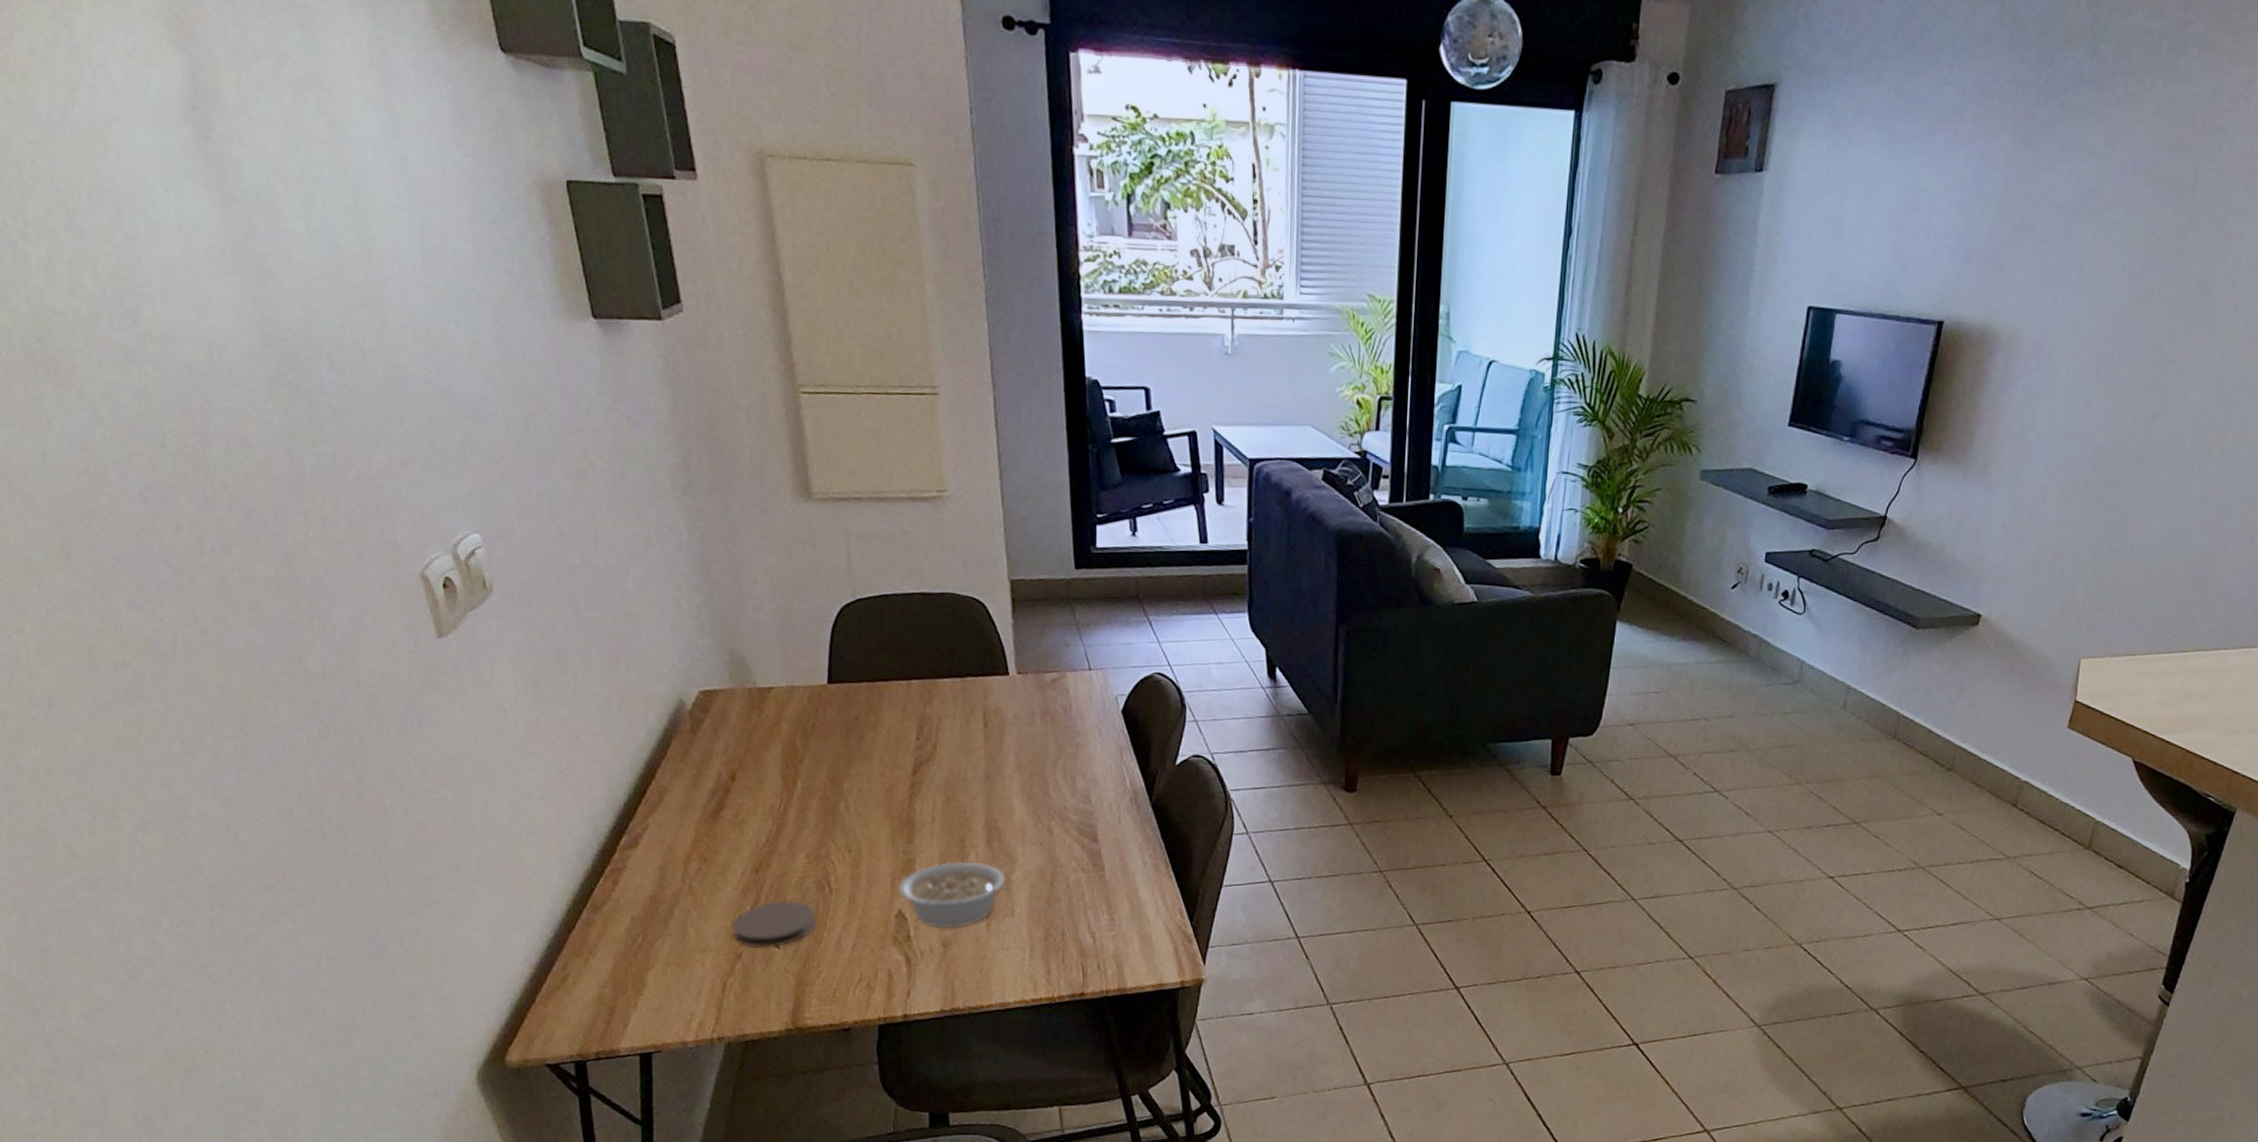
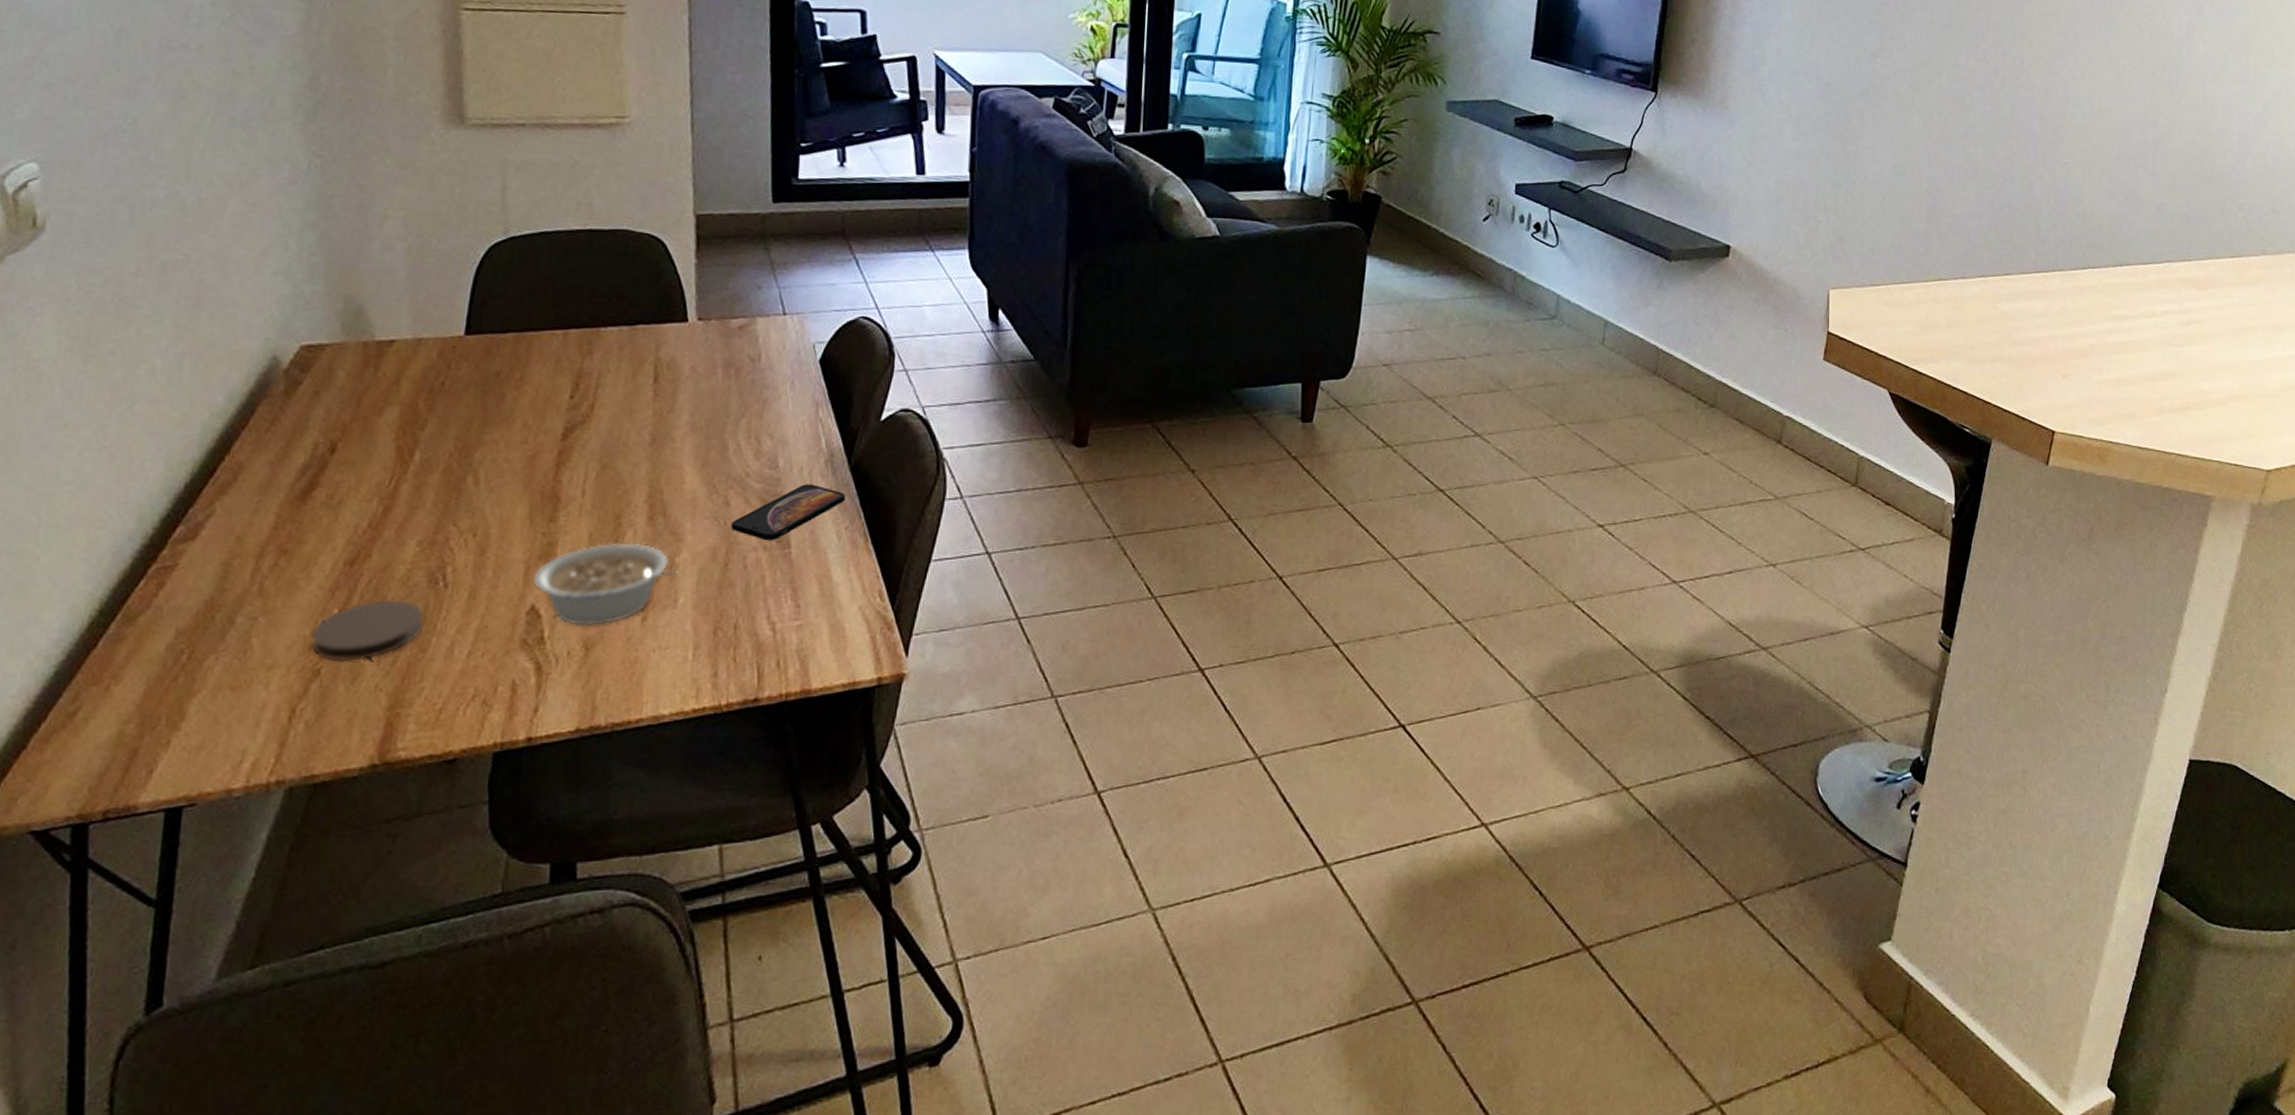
smartphone: none [1055,817,1149,864] -> present [731,484,846,540]

